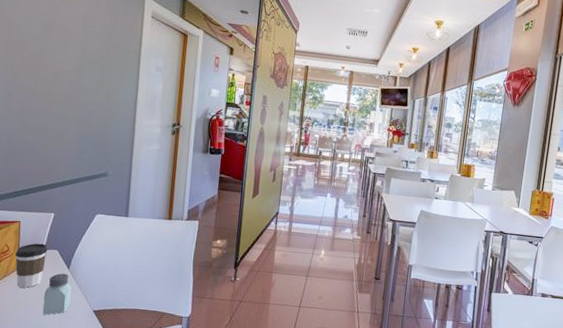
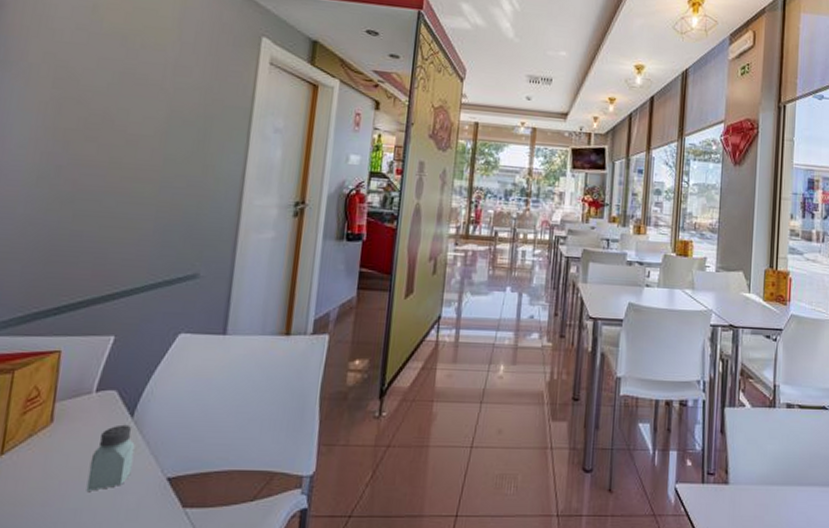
coffee cup: present [15,243,48,288] -> none [48,381,102,451]

